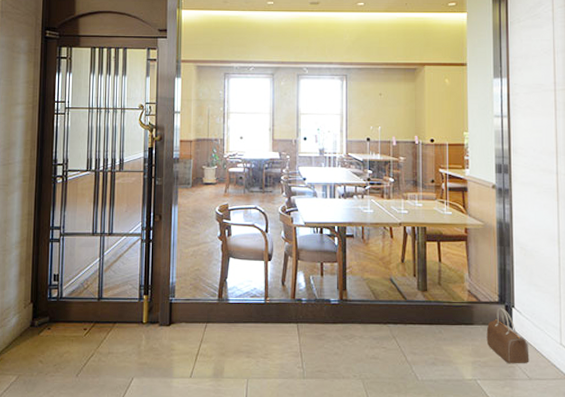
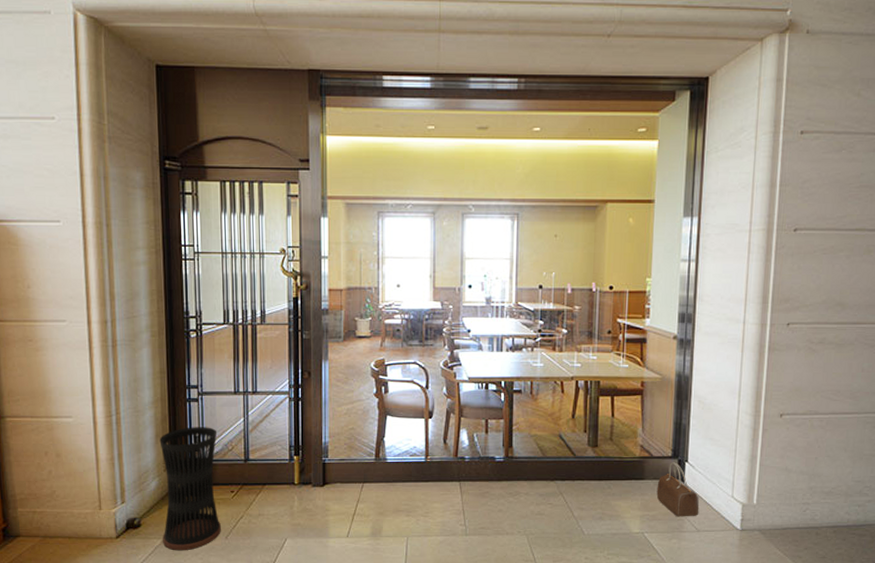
umbrella stand: none [18,266,75,388] -> present [159,427,221,551]

